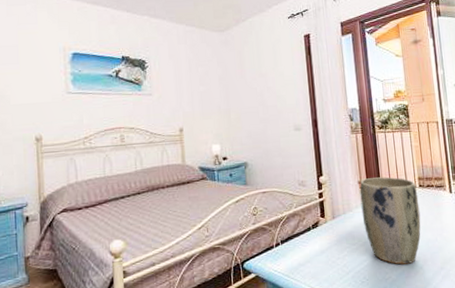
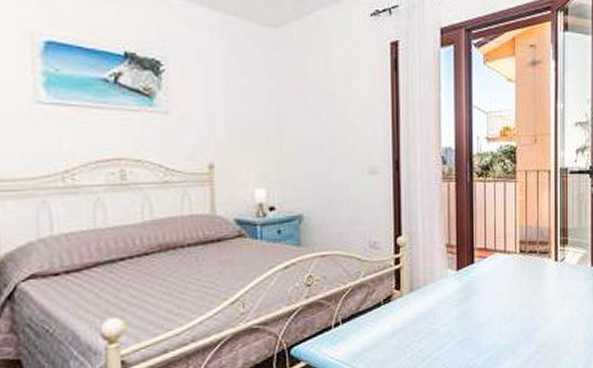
plant pot: present [359,177,421,265] -> none [447,239,518,349]

